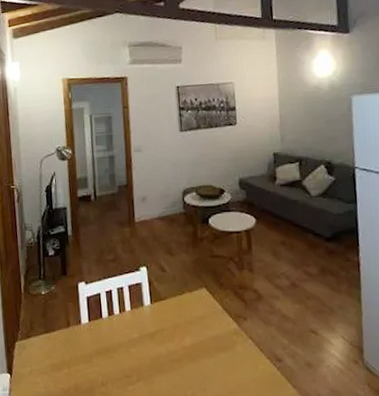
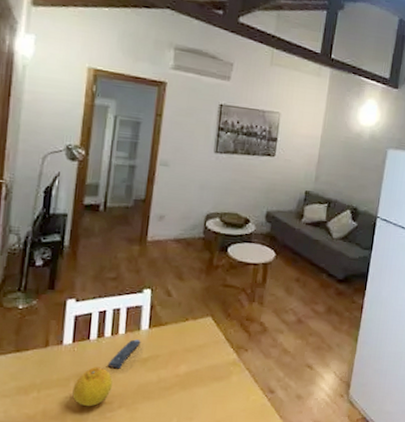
fruit: none [96,343,128,381] -> present [72,367,113,407]
remote control: none [122,315,146,344] -> present [108,339,141,369]

